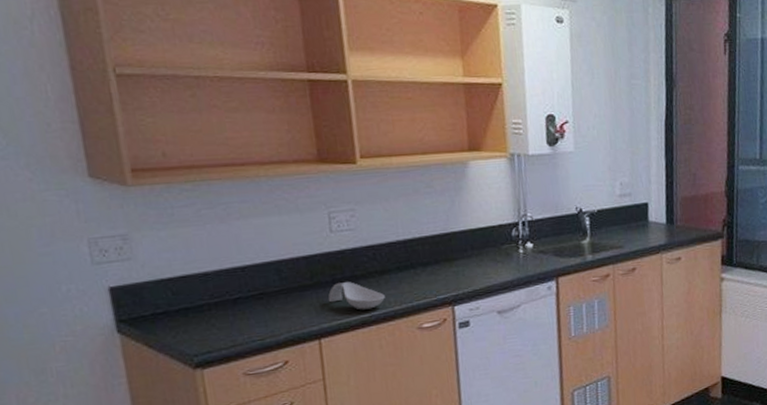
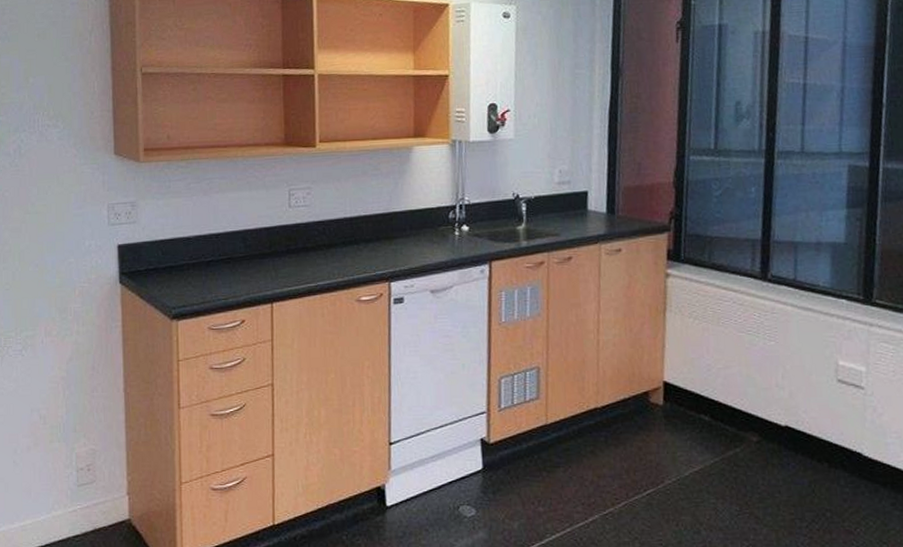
spoon rest: present [328,282,385,310] -> none [283,253,330,279]

